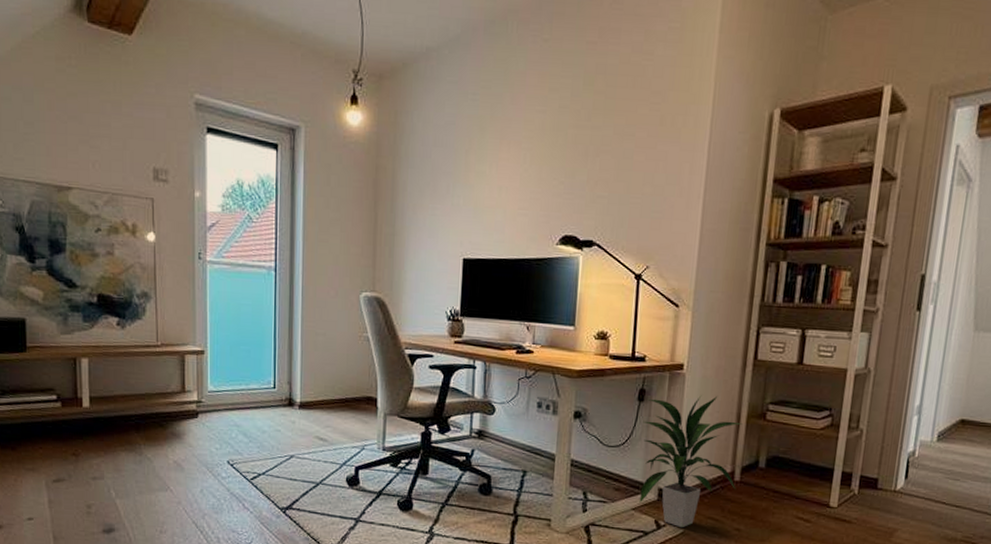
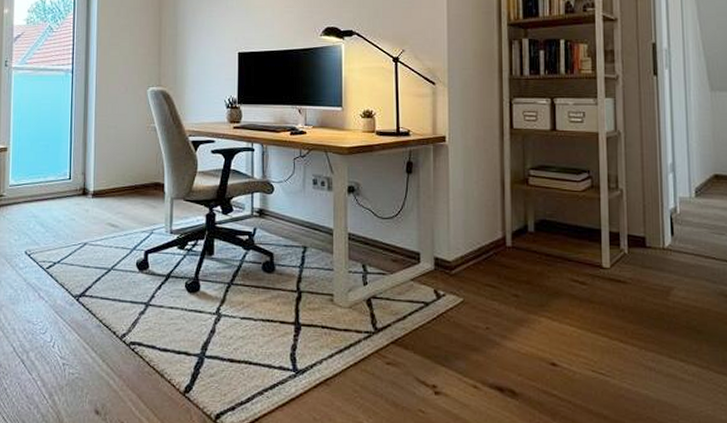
indoor plant: present [639,395,742,528] -> none [413,165,509,297]

